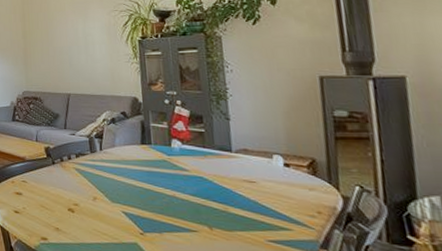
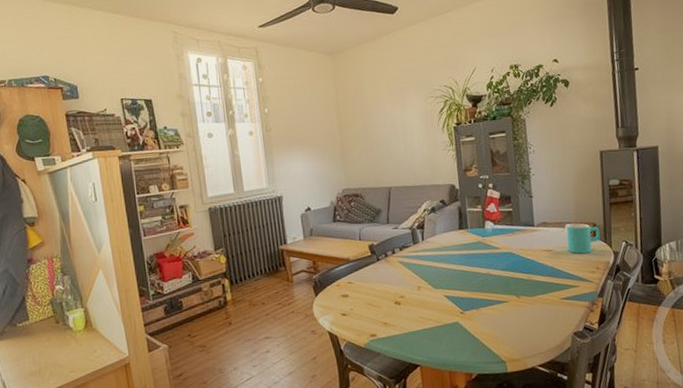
cup: none [274,155,323,193] -> present [566,223,601,254]

